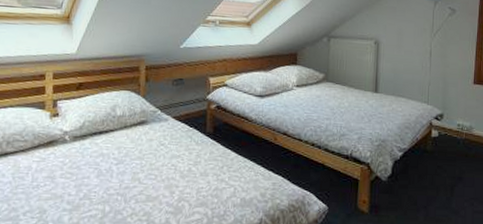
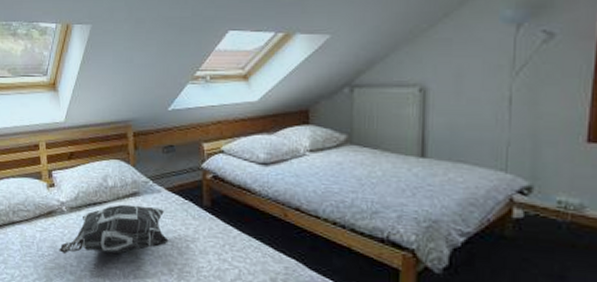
decorative pillow: none [57,132,172,184] -> present [59,204,169,255]

